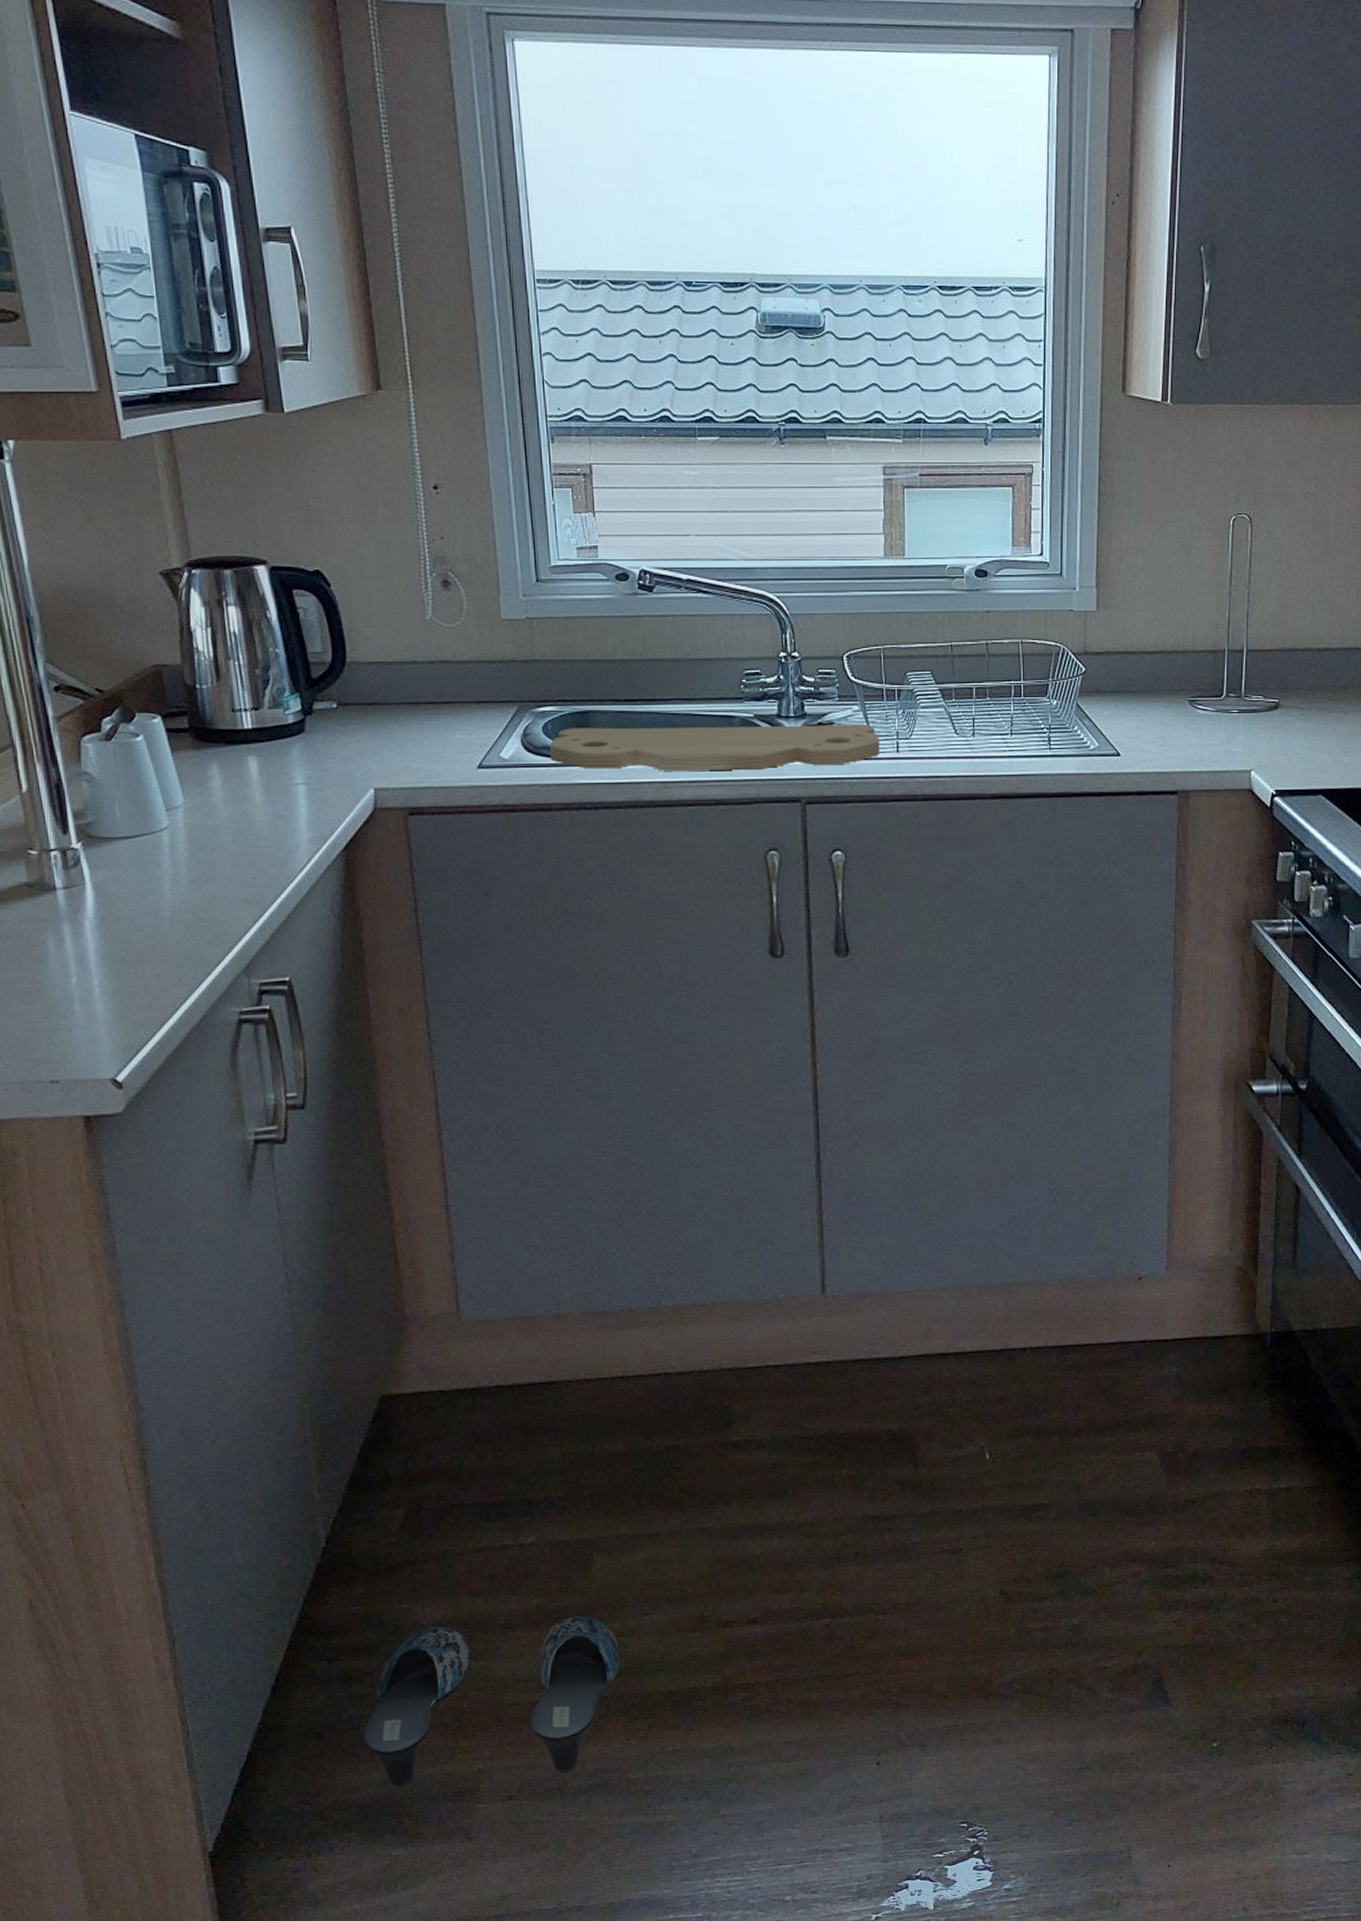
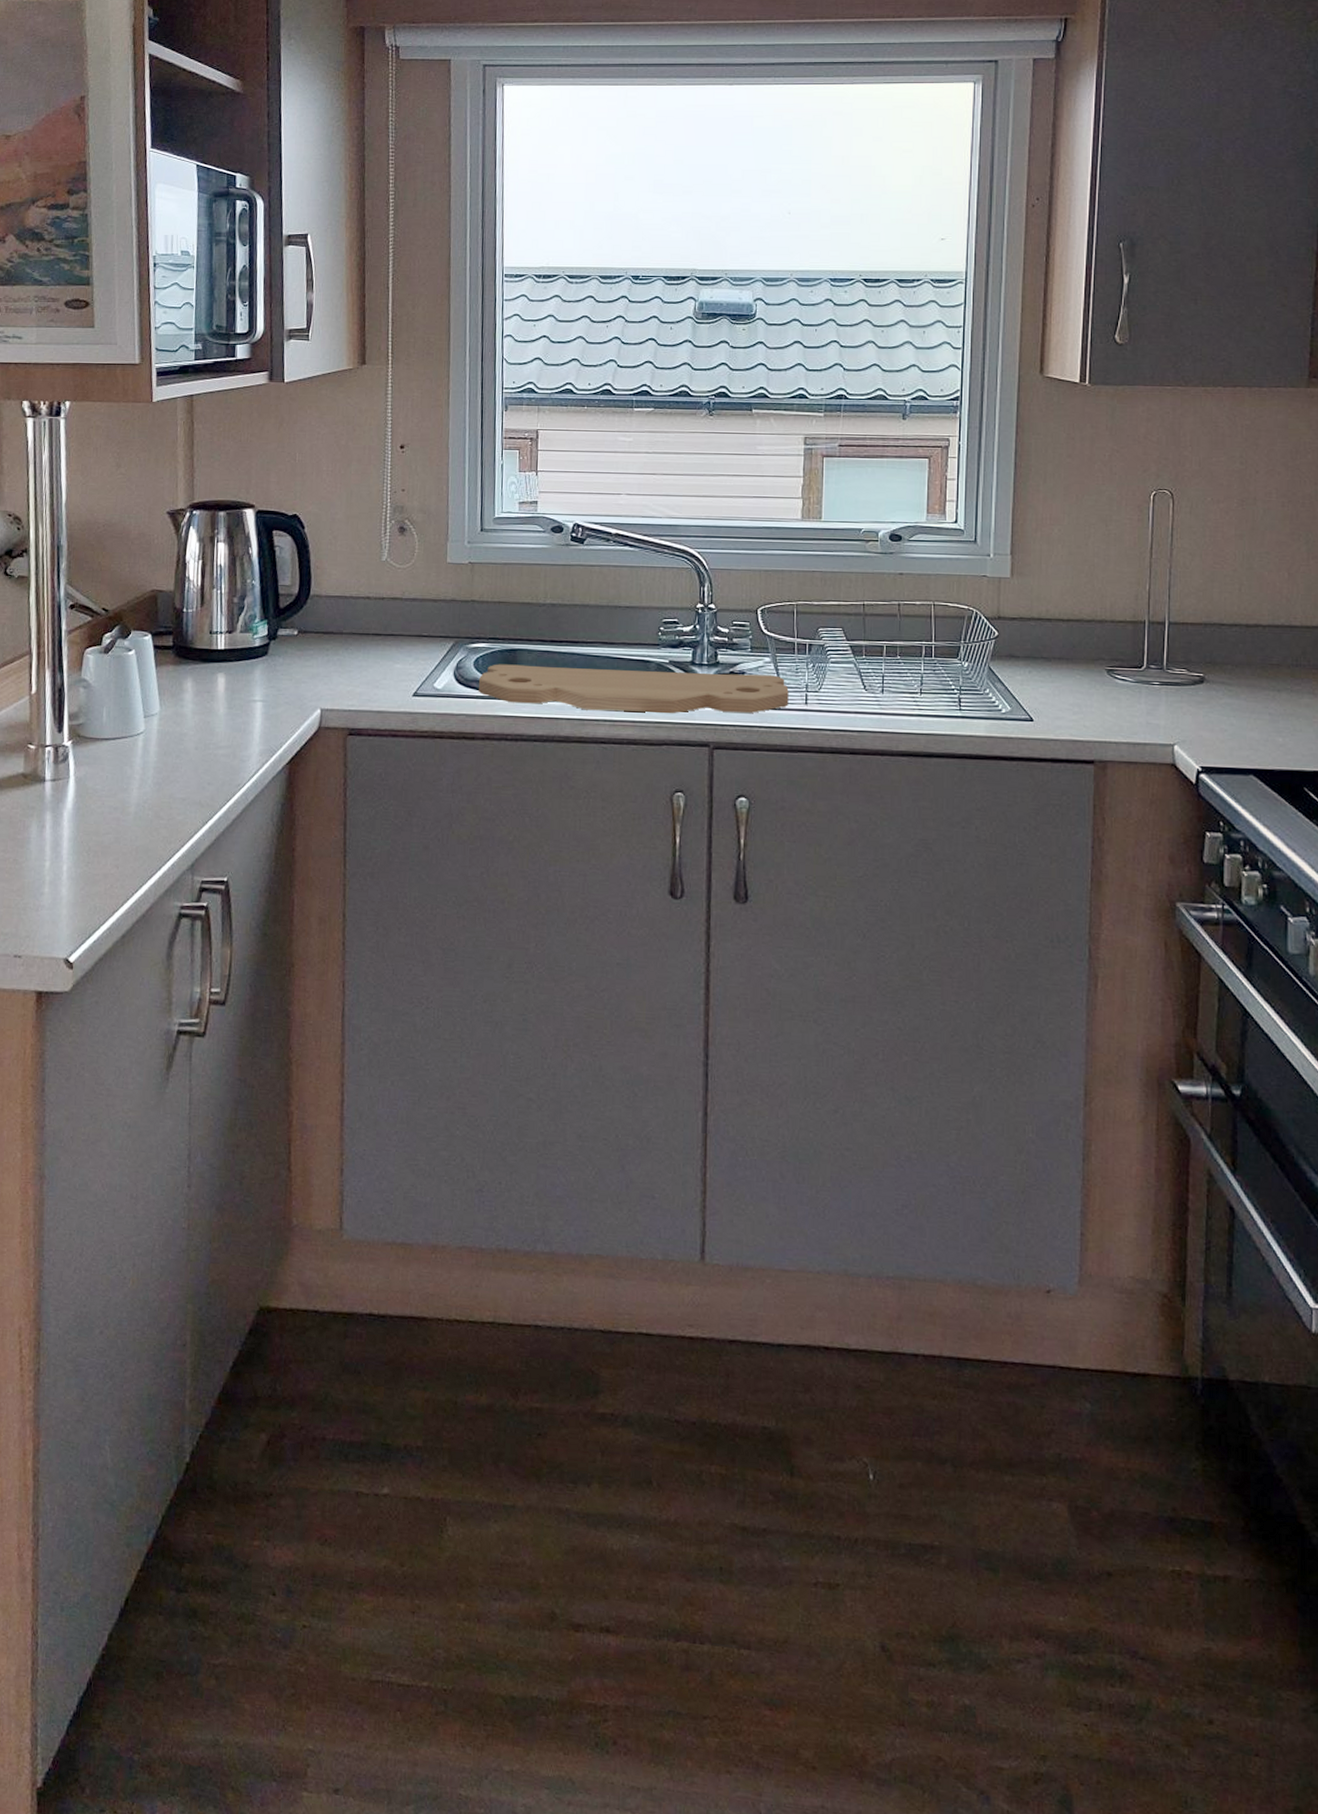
slippers: present [363,1616,620,1787] -> none [199,1571,464,1774]

